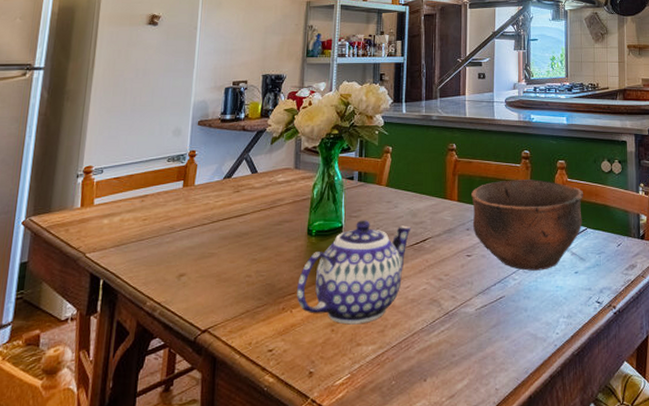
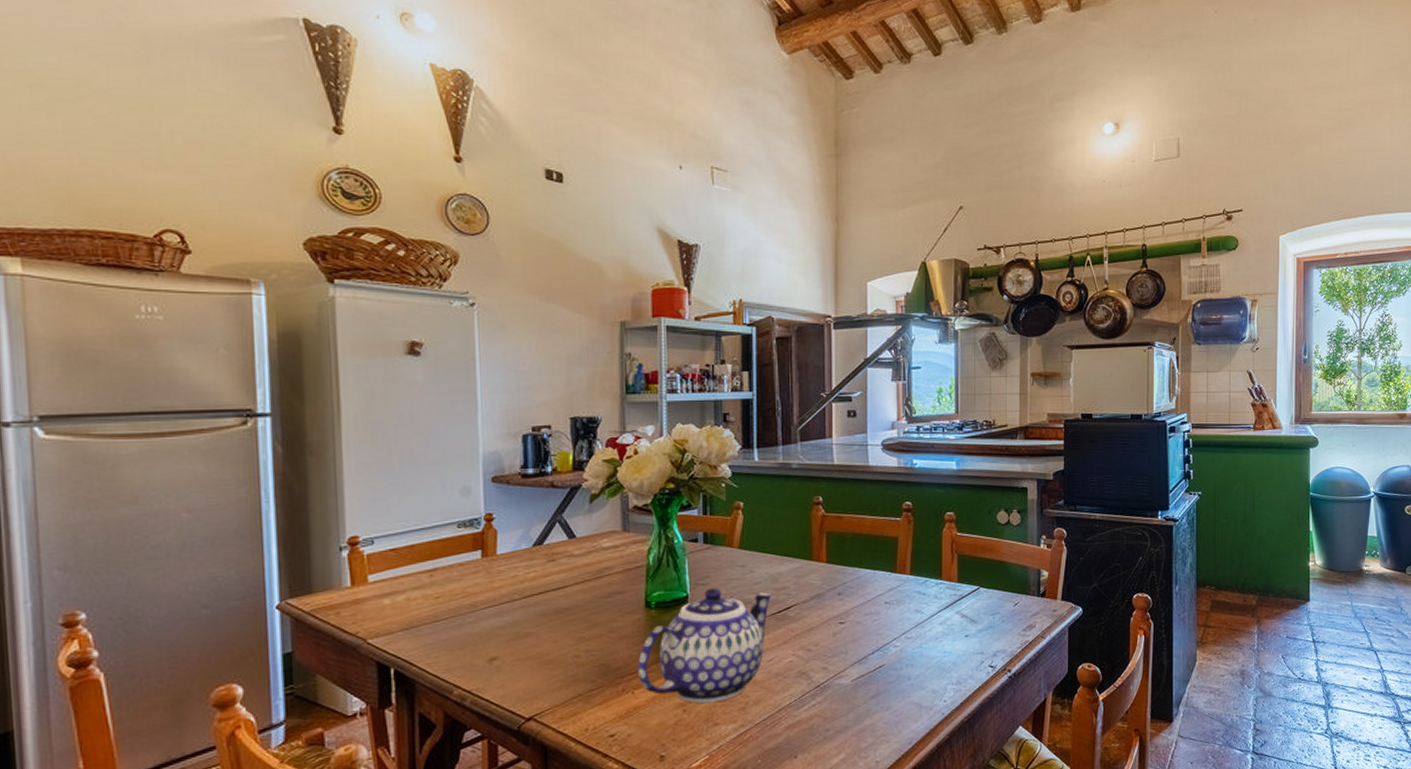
bowl: present [471,179,584,271] -> none [843,535,977,637]

